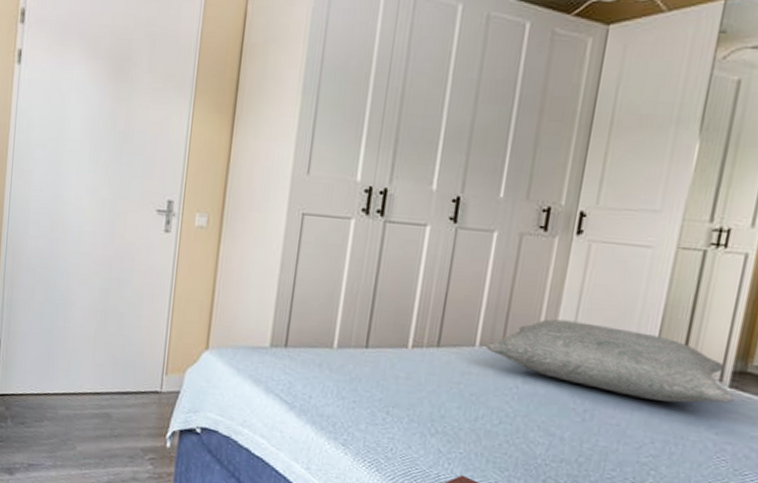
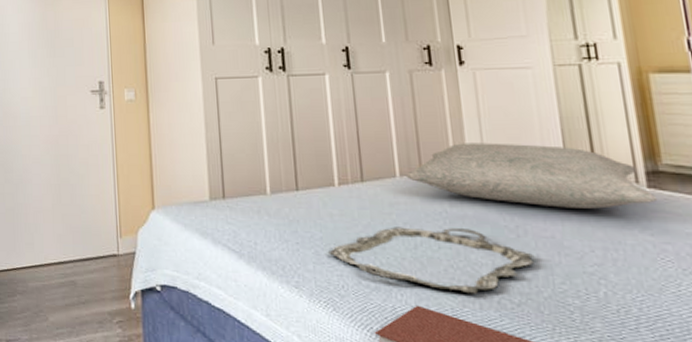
serving tray: none [383,396,594,471] -> present [327,227,535,294]

